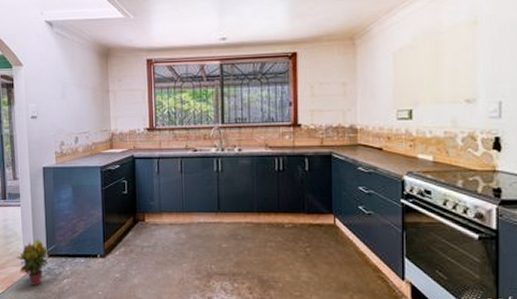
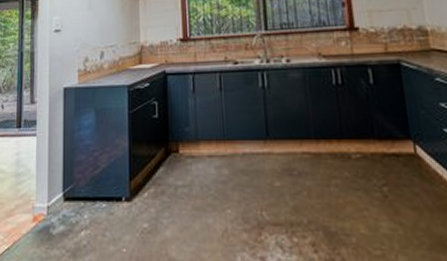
potted plant: present [16,239,49,286] -> none [27,177,64,240]

